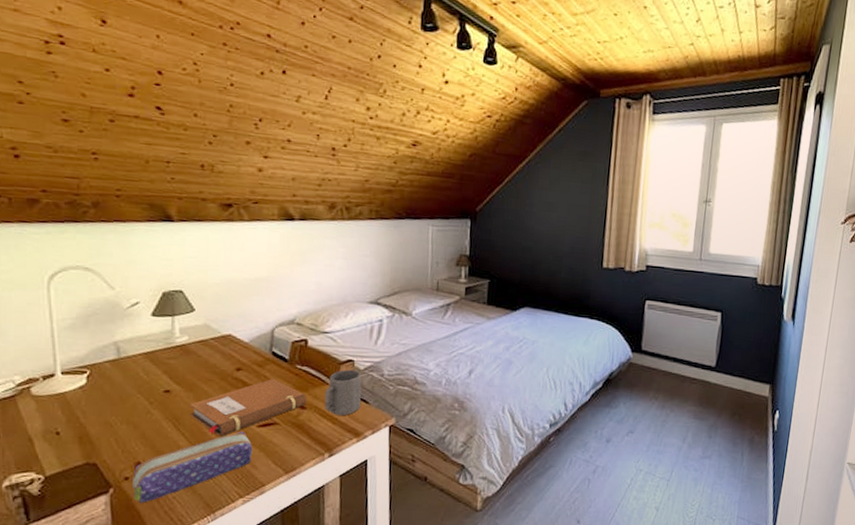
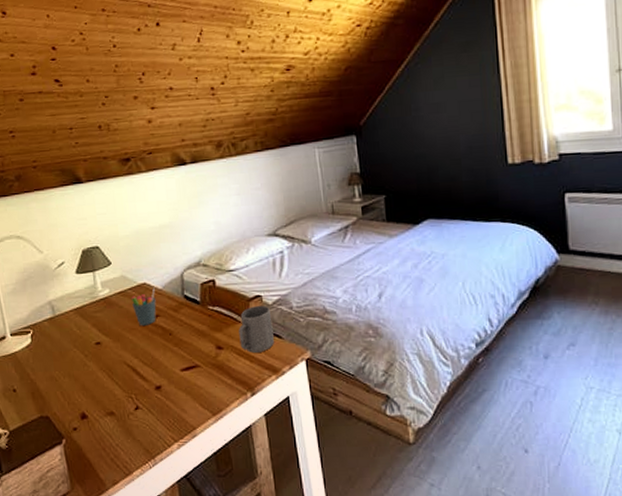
pencil case: present [131,431,253,503] -> none [79,376,181,452]
notebook: present [189,379,307,436] -> none [118,322,223,383]
pen holder: none [211,340,241,379] -> present [130,287,156,327]

